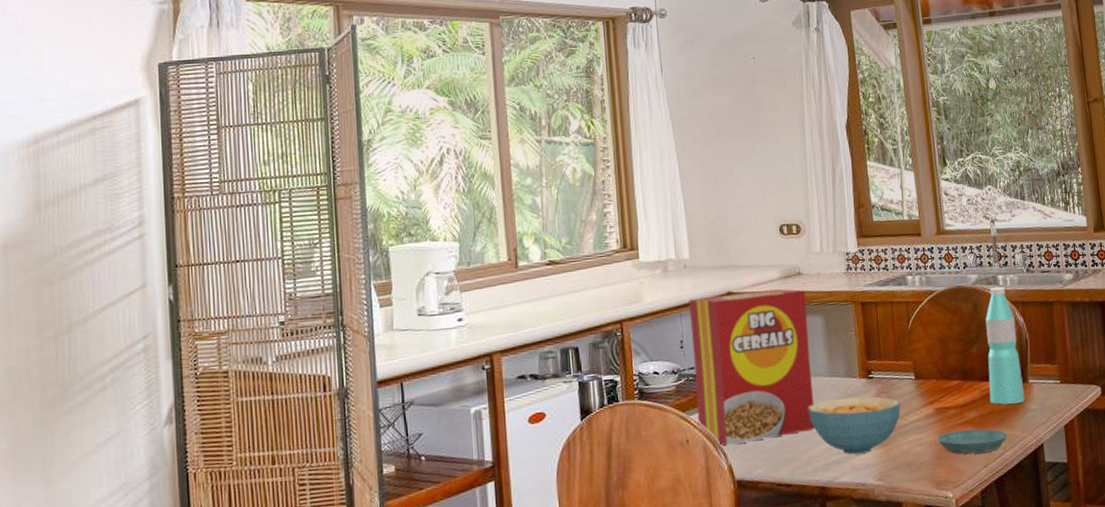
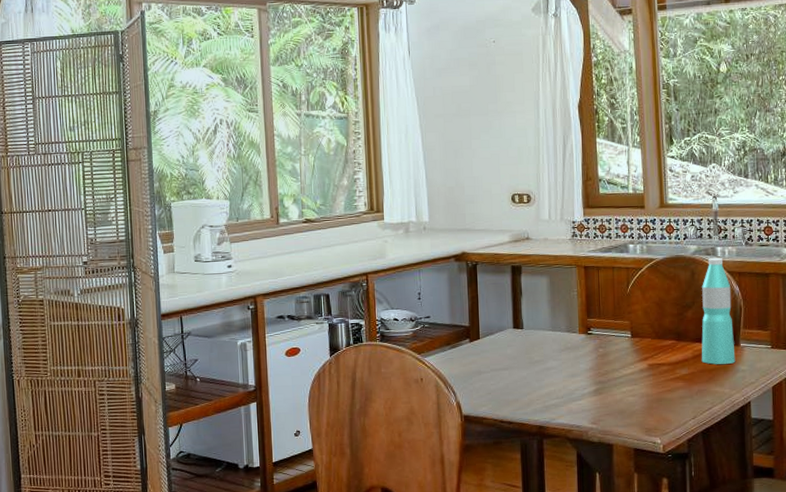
cereal box: present [688,288,815,446] -> none [427,251,537,386]
cereal bowl: present [807,396,901,455] -> none [530,350,616,400]
saucer: present [936,429,1008,455] -> none [648,384,717,407]

